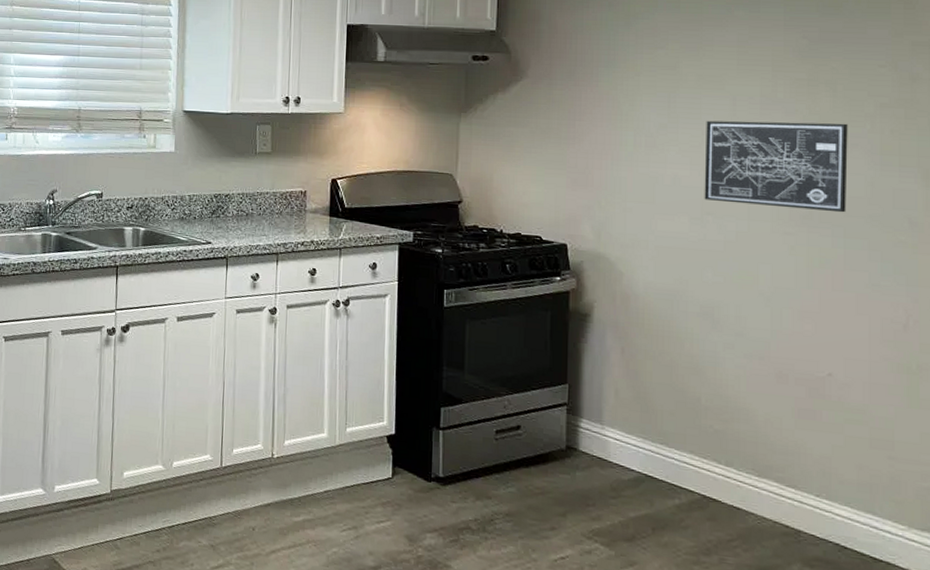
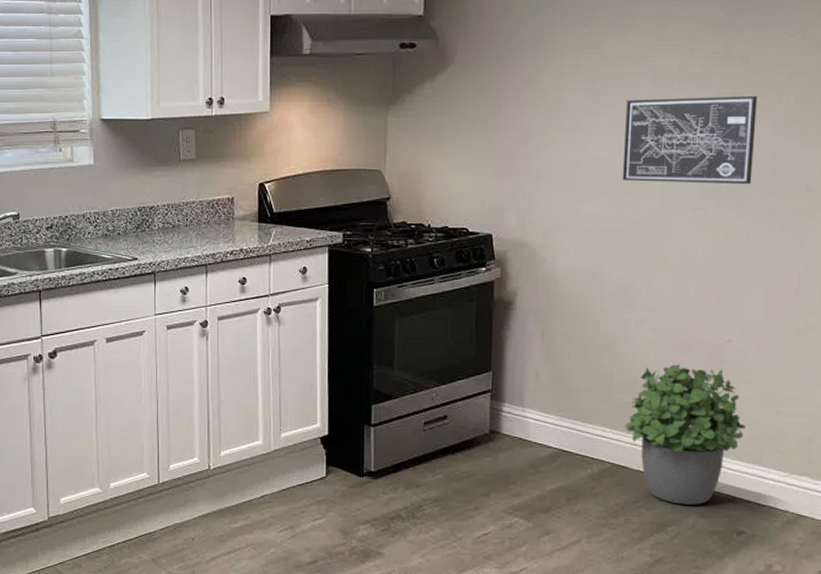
potted plant: none [714,394,855,552] -> present [624,364,747,505]

